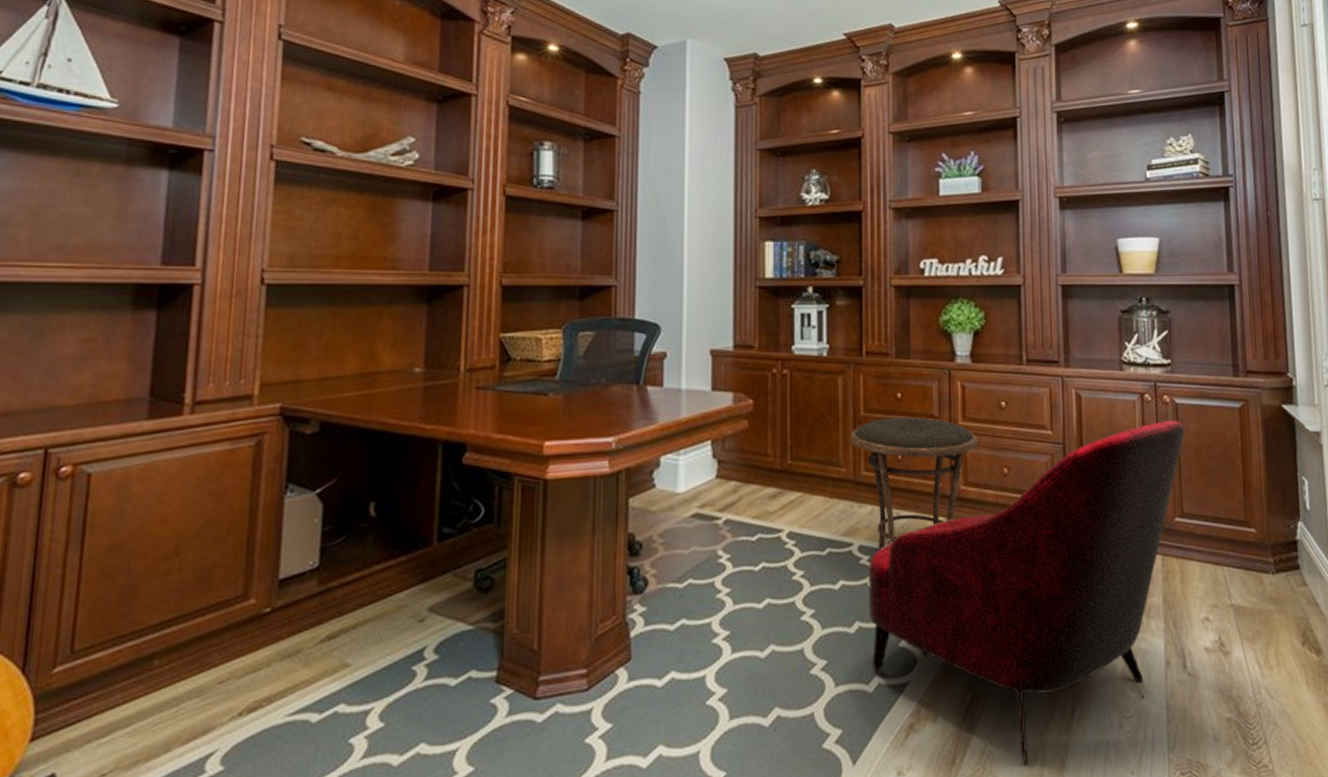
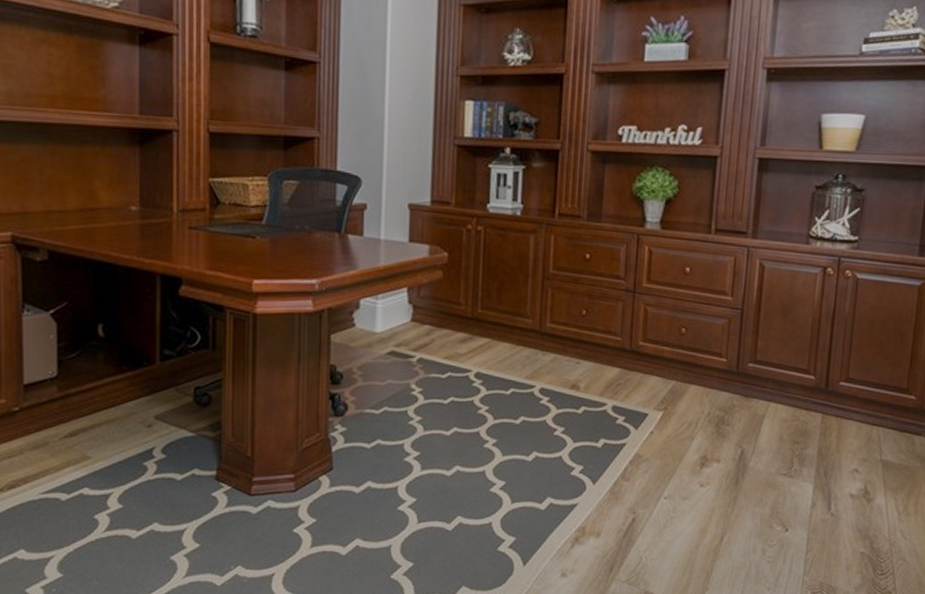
side table: present [850,417,979,551] -> none [538,276,660,394]
armchair: present [868,421,1185,765] -> none [546,294,862,576]

